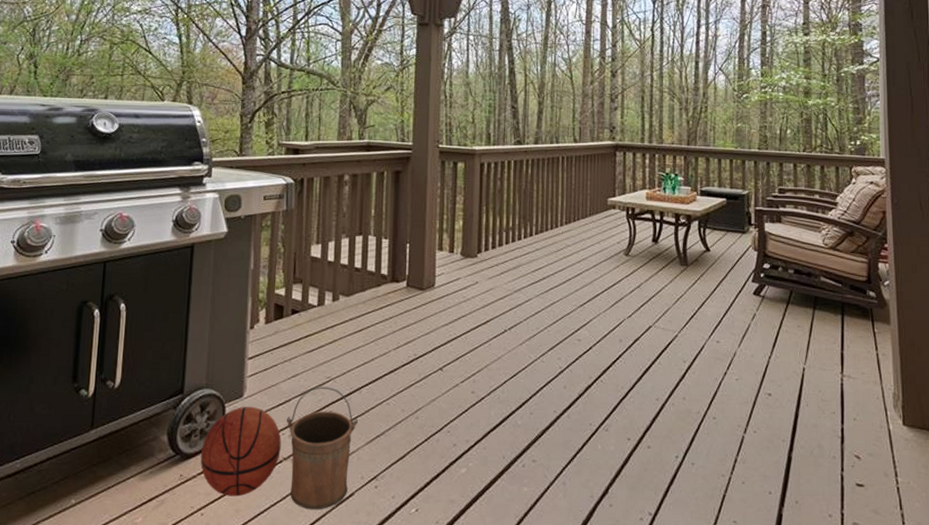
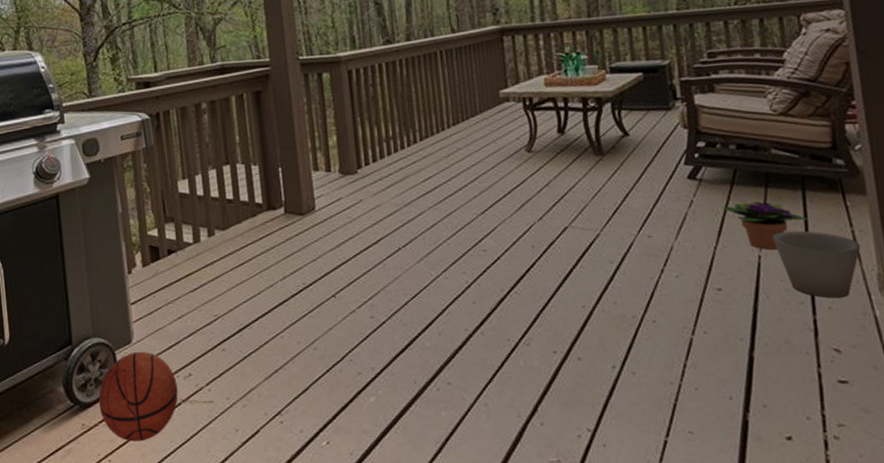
bucket: present [286,386,359,510] -> none [178,325,254,450]
potted flower: none [778,320,845,364] -> present [722,201,809,250]
flowerpot: none [815,349,883,411] -> present [772,230,861,299]

